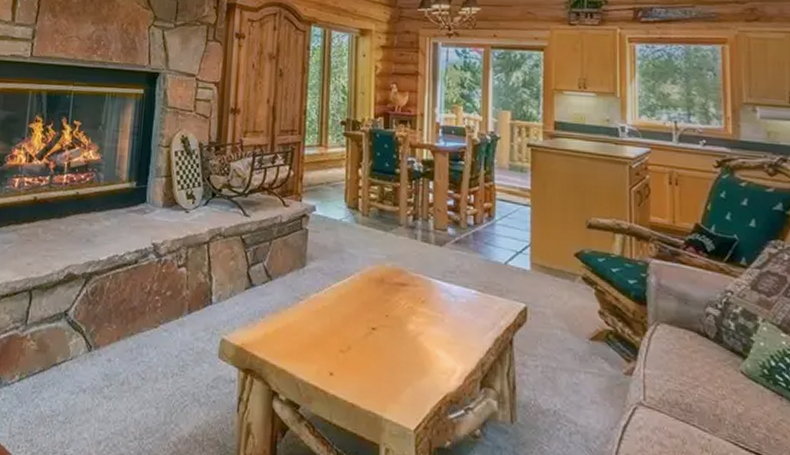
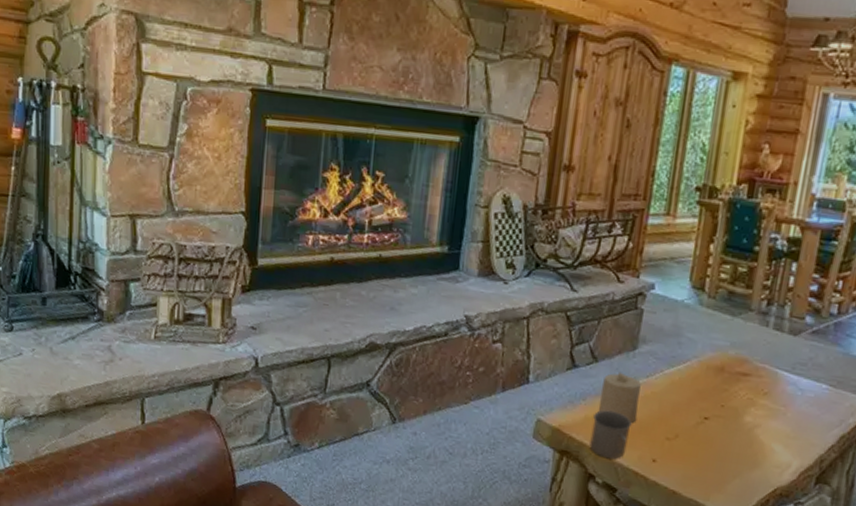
mug: none [271,326,308,375] -> present [589,410,632,459]
candle: none [276,288,312,337] -> present [598,371,641,423]

